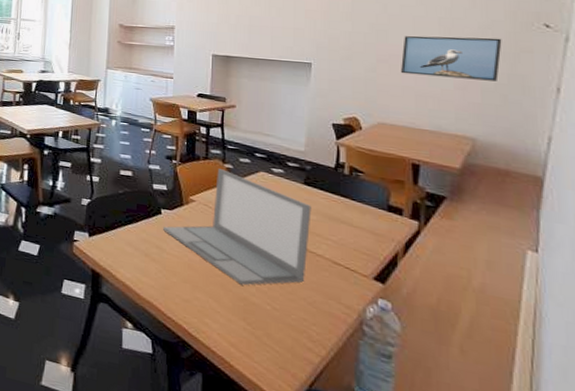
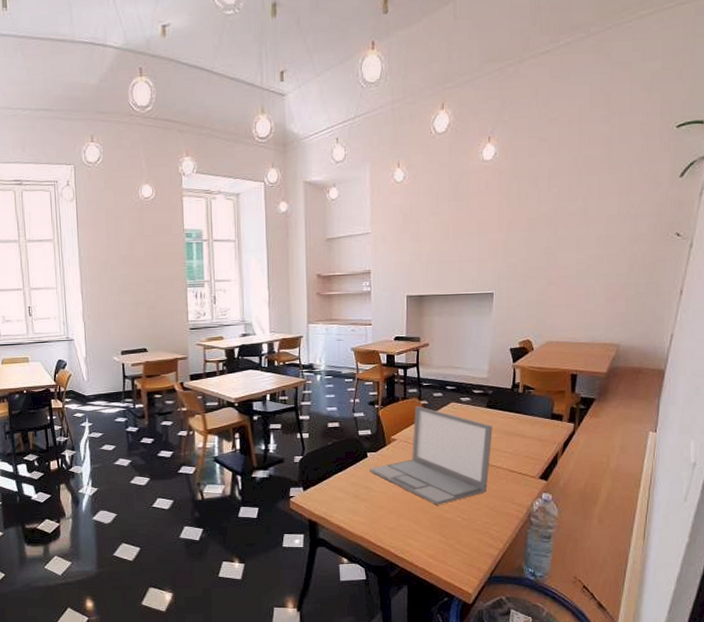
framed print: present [401,35,502,82] -> none [566,250,644,293]

